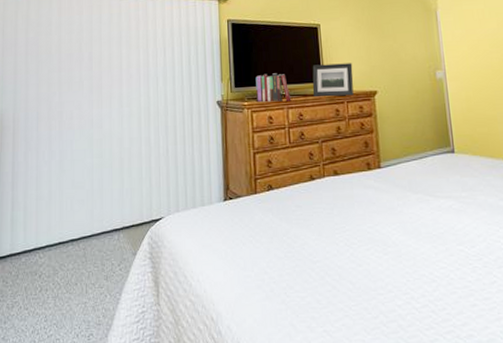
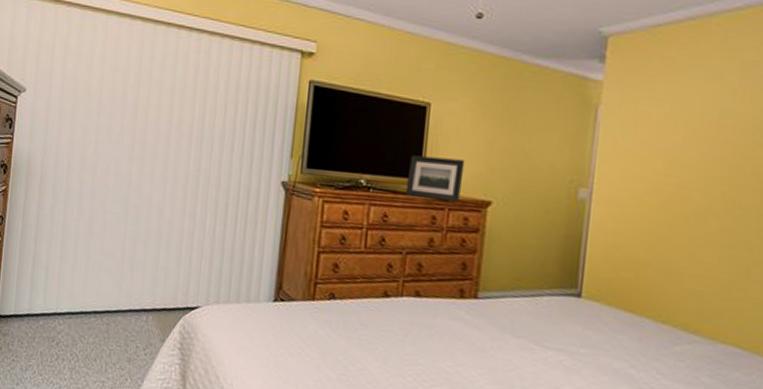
books: present [255,73,290,103] -> none [331,156,376,196]

